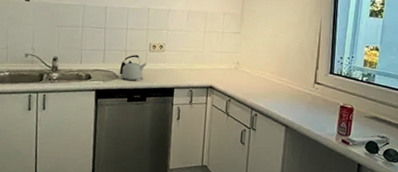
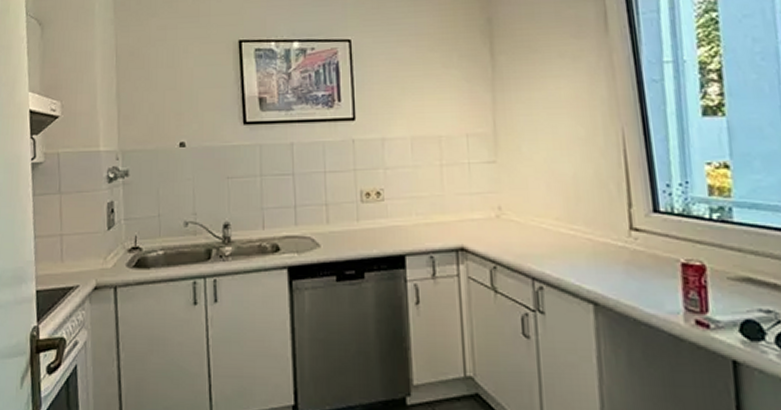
kettle: present [120,54,147,81] -> none [321,208,360,248]

